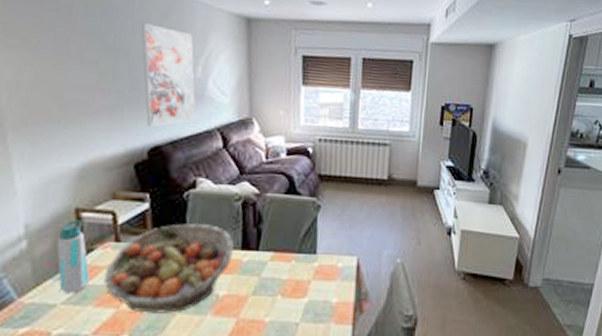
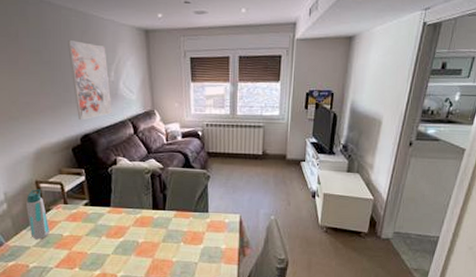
fruit basket: present [103,224,234,314] -> none [59,191,147,254]

